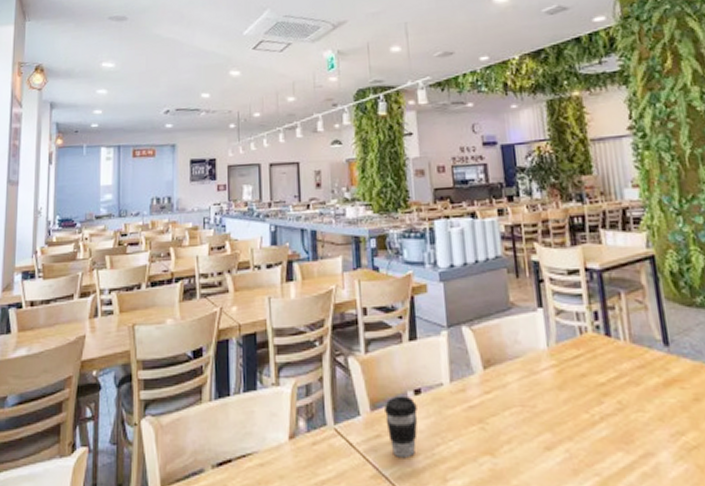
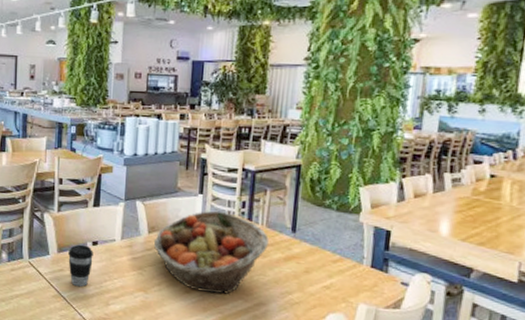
fruit basket: none [491,327,640,447] -> present [153,210,270,295]

